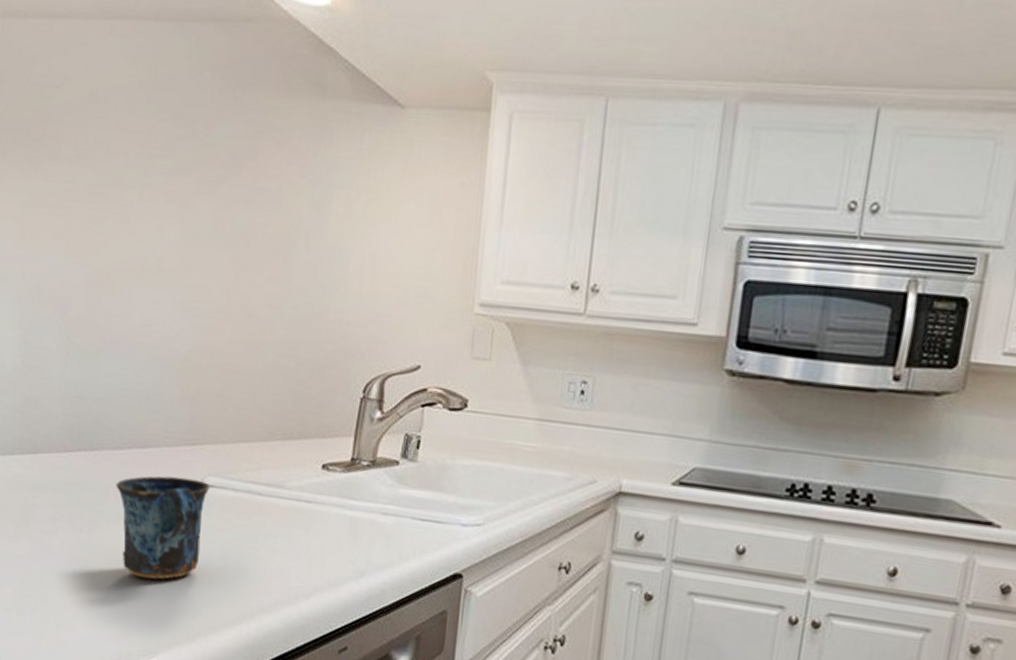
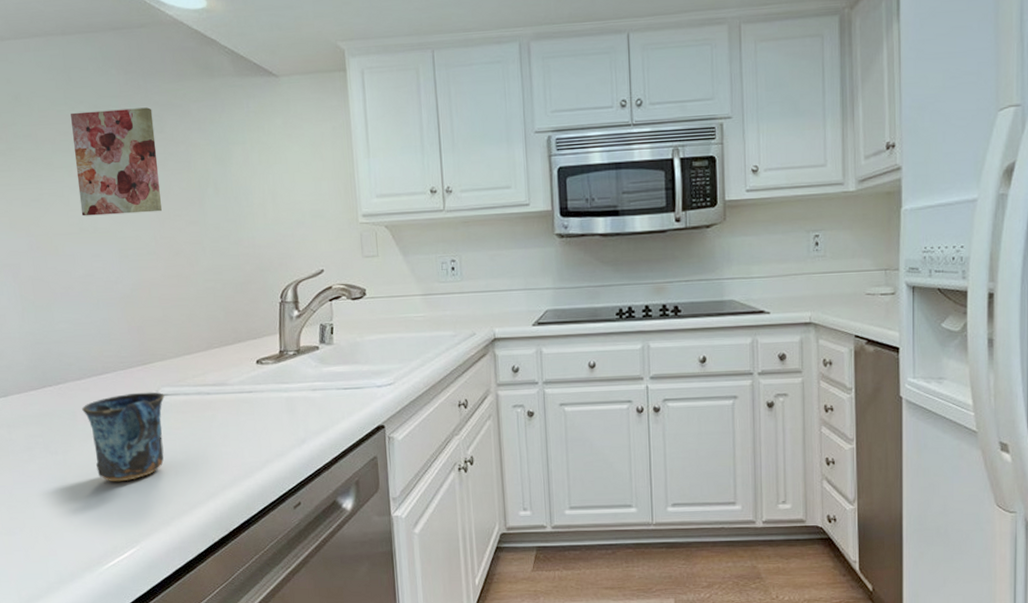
wall art: none [147,120,246,261] -> present [70,107,162,216]

